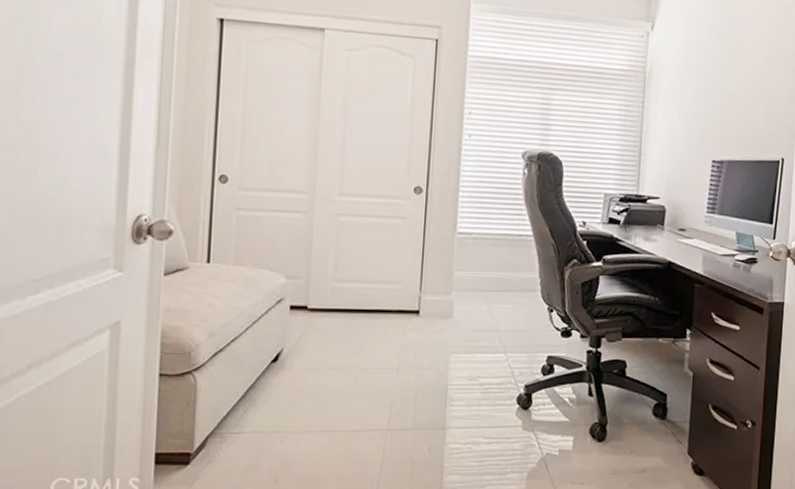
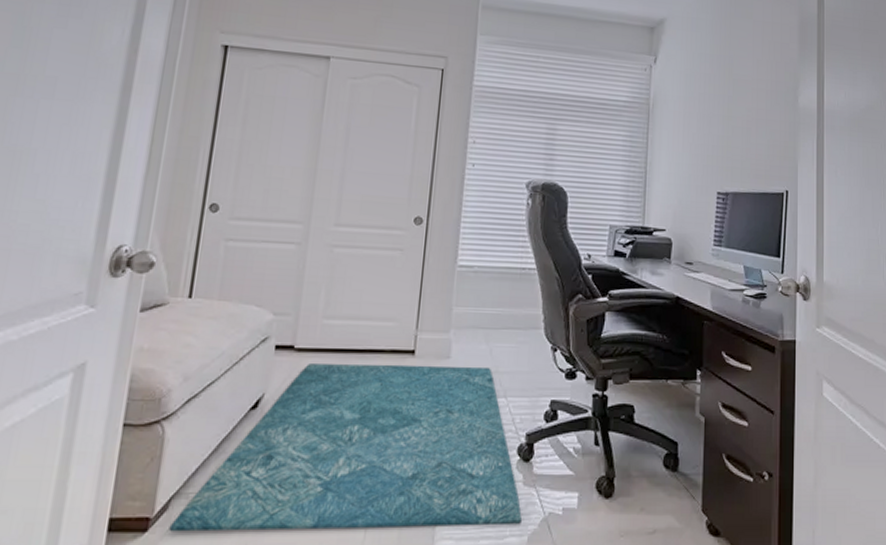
rug: none [208,322,522,465] -> present [168,364,522,532]

